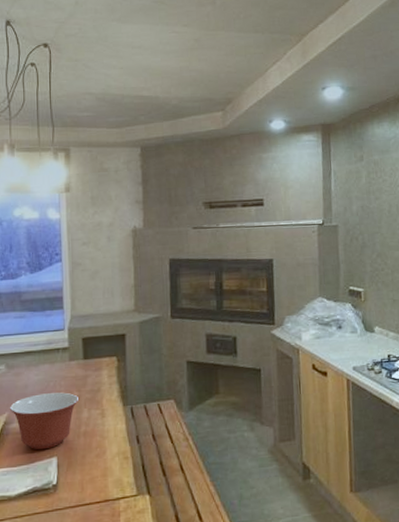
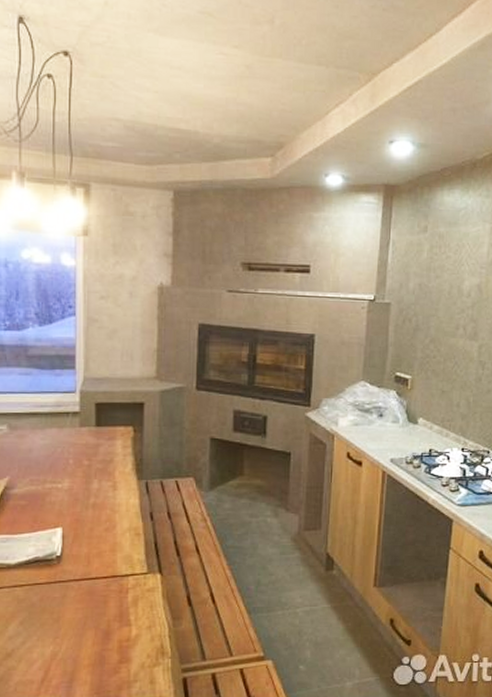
mixing bowl: present [9,392,78,450] -> none [11,460,88,519]

